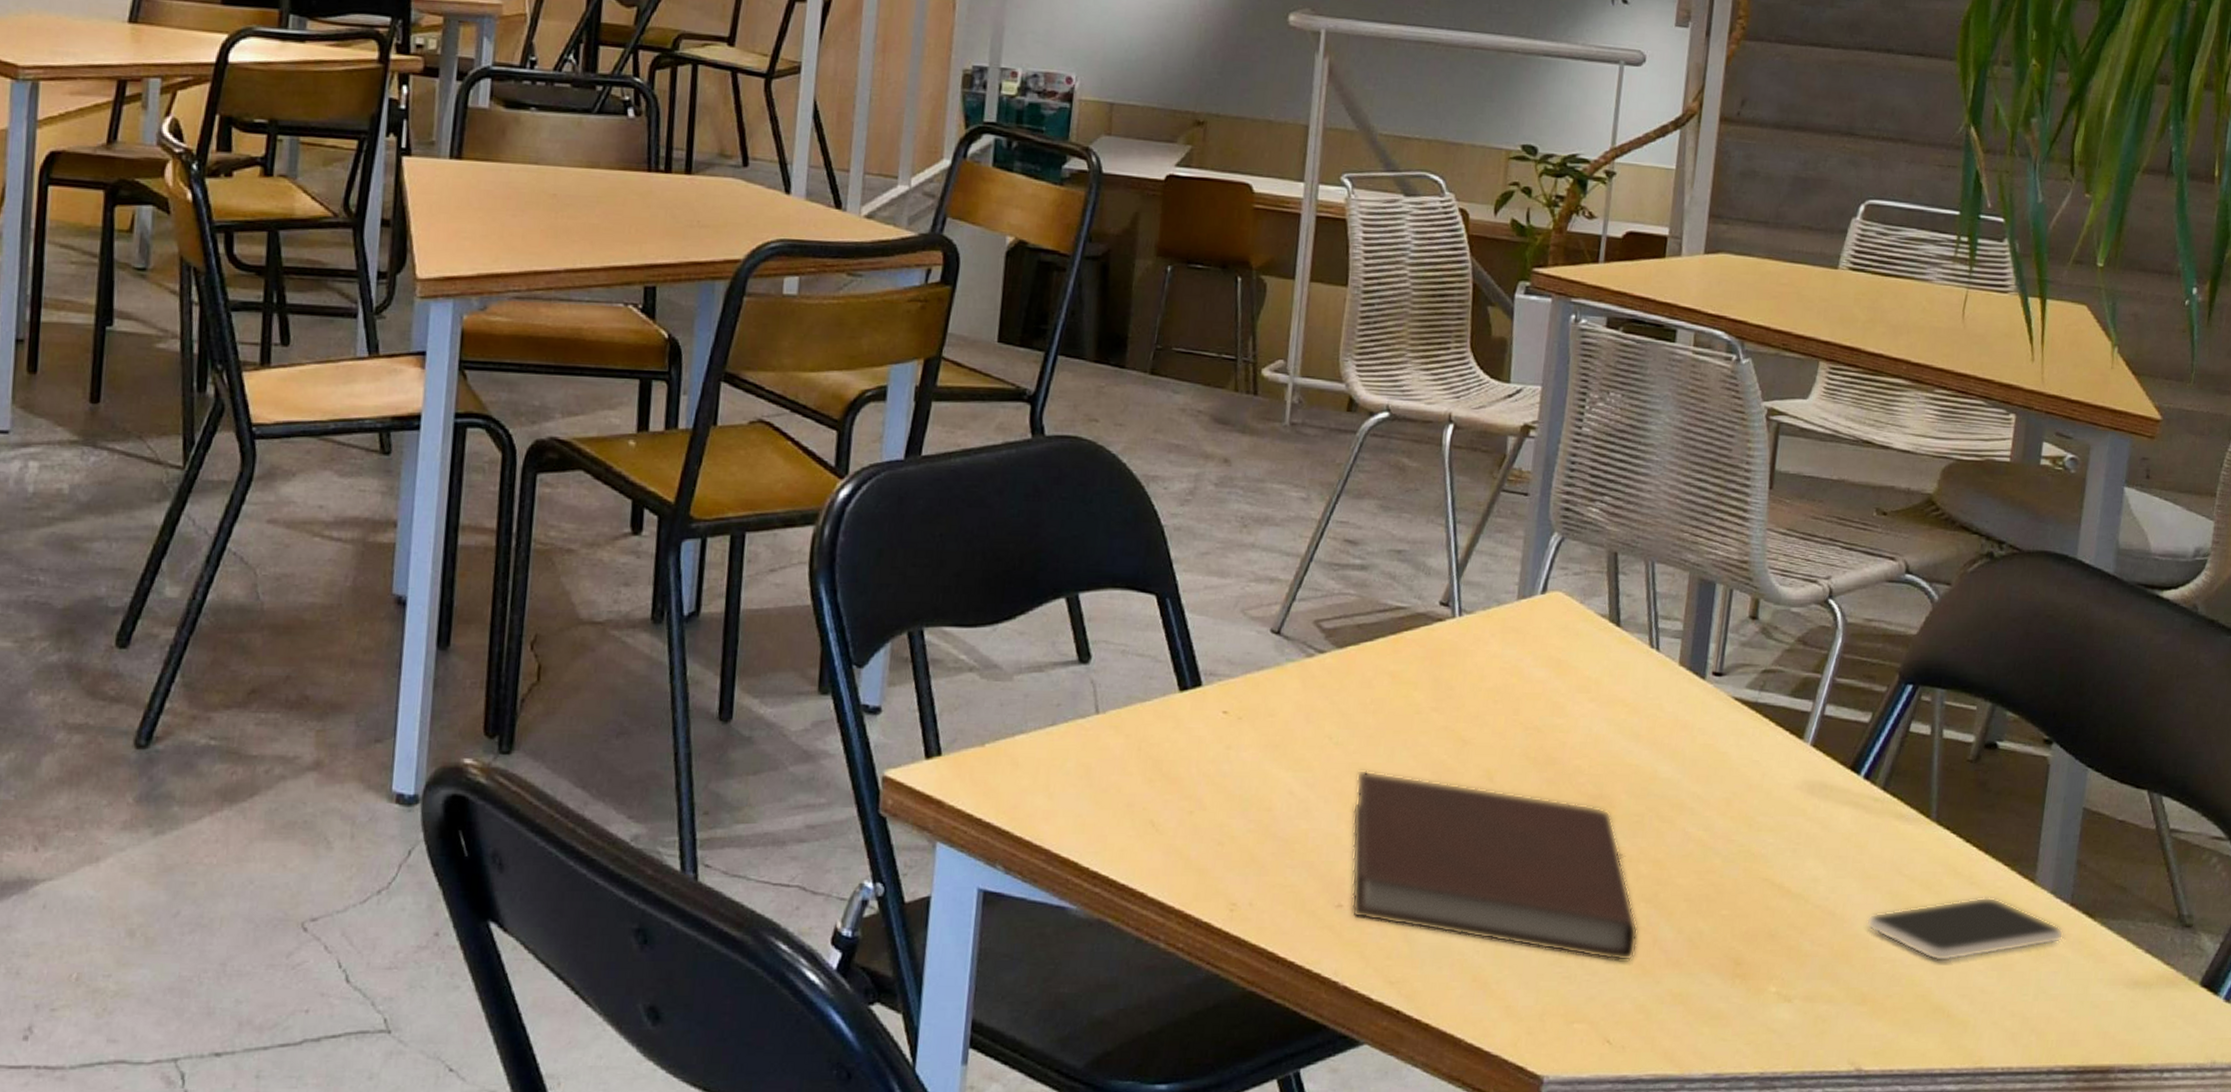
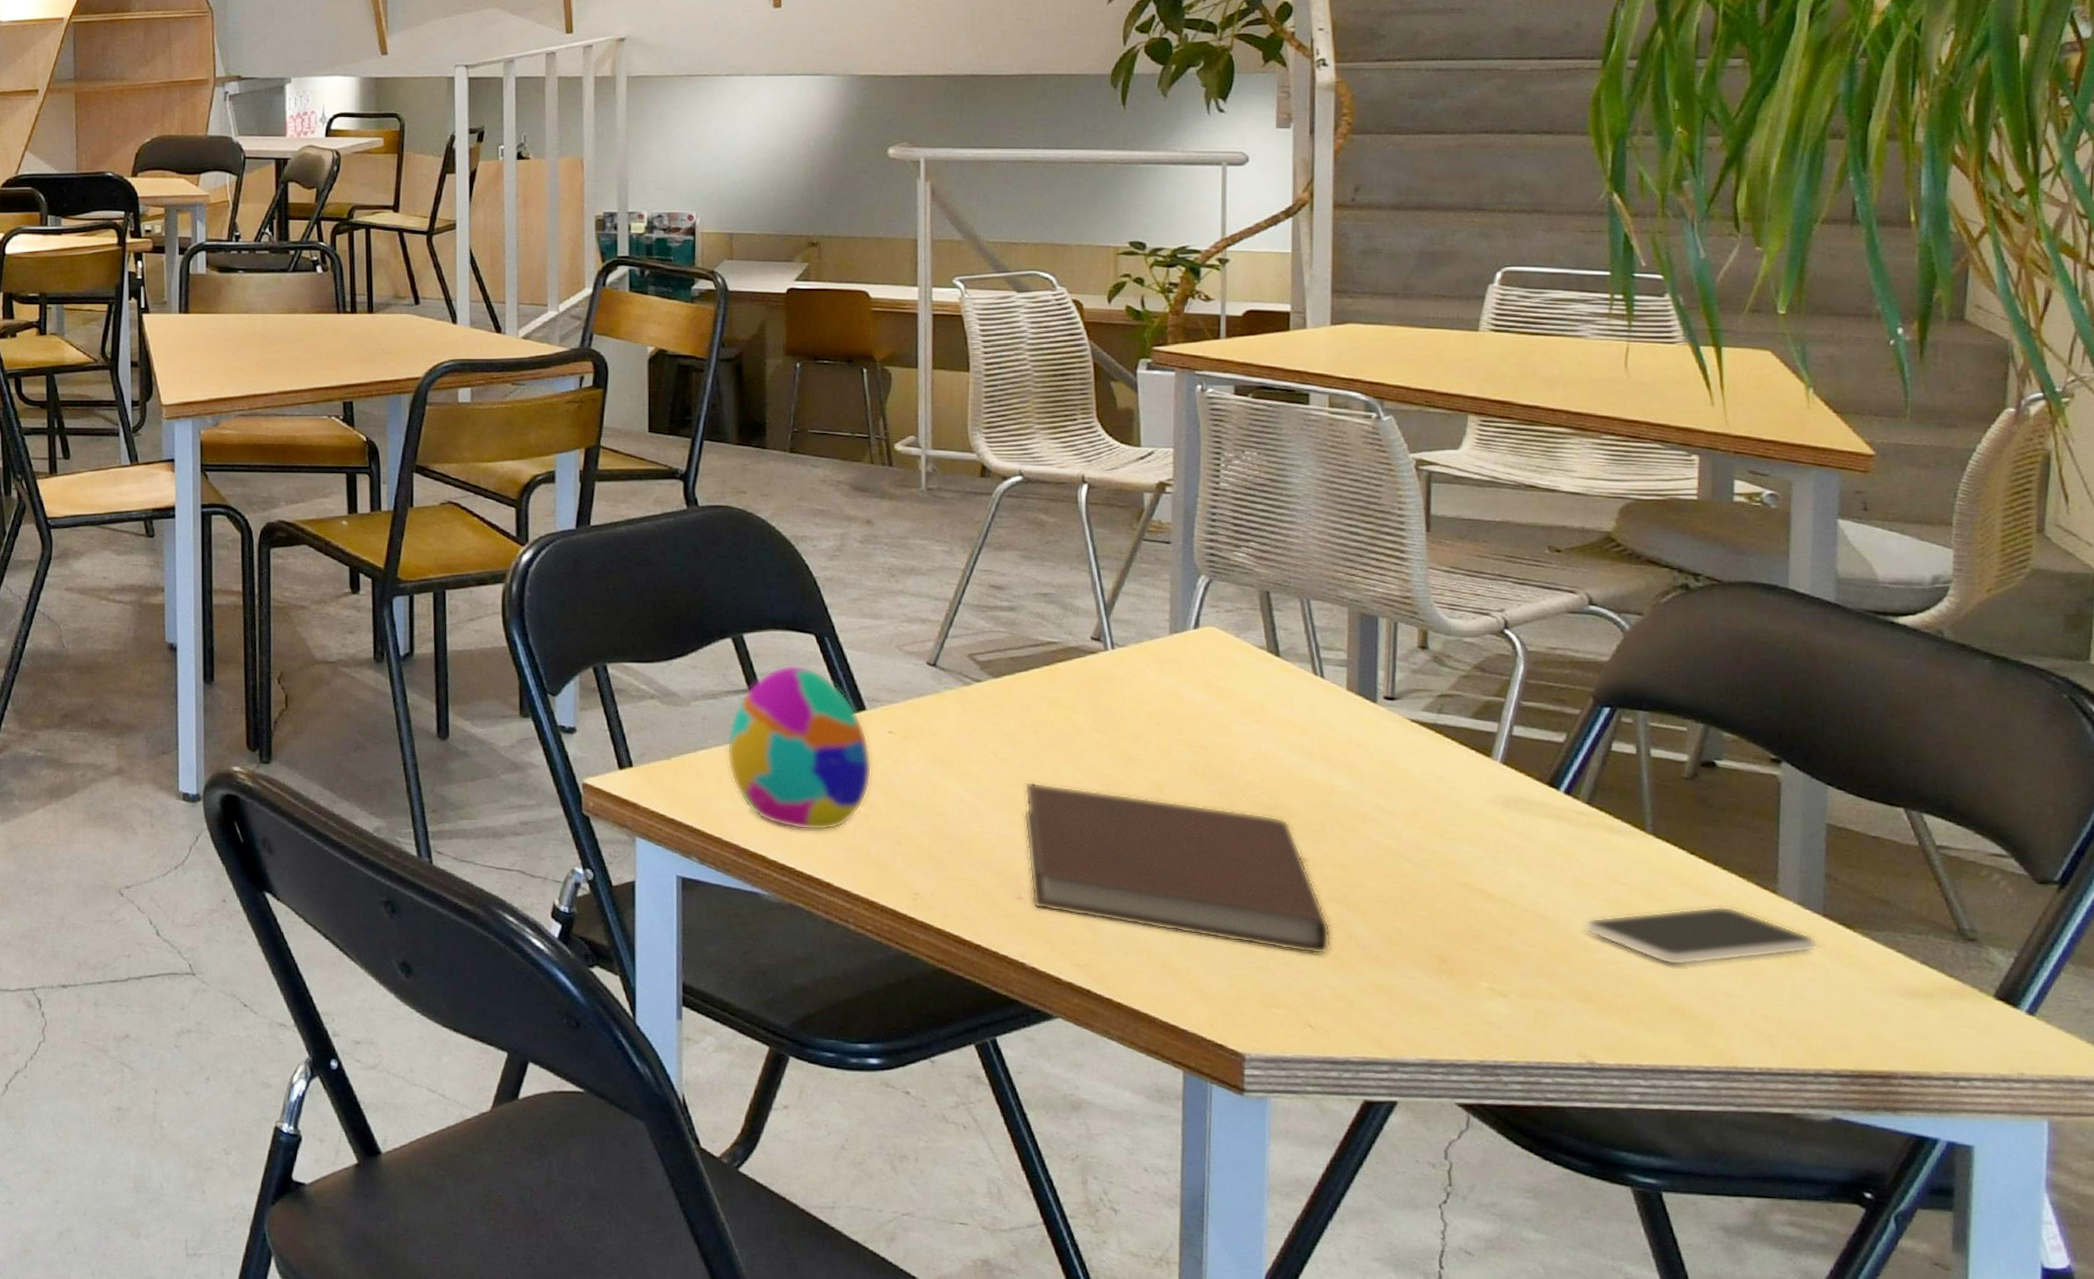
decorative egg: none [1046,631,1203,831] -> present [726,665,873,831]

